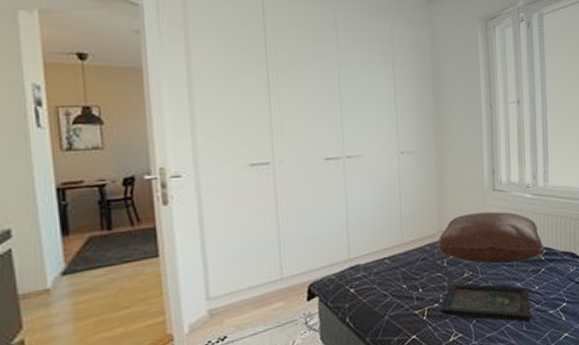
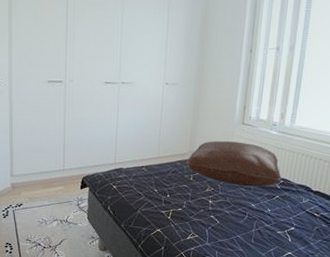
tray: present [440,283,532,323] -> none [182,195,261,237]

